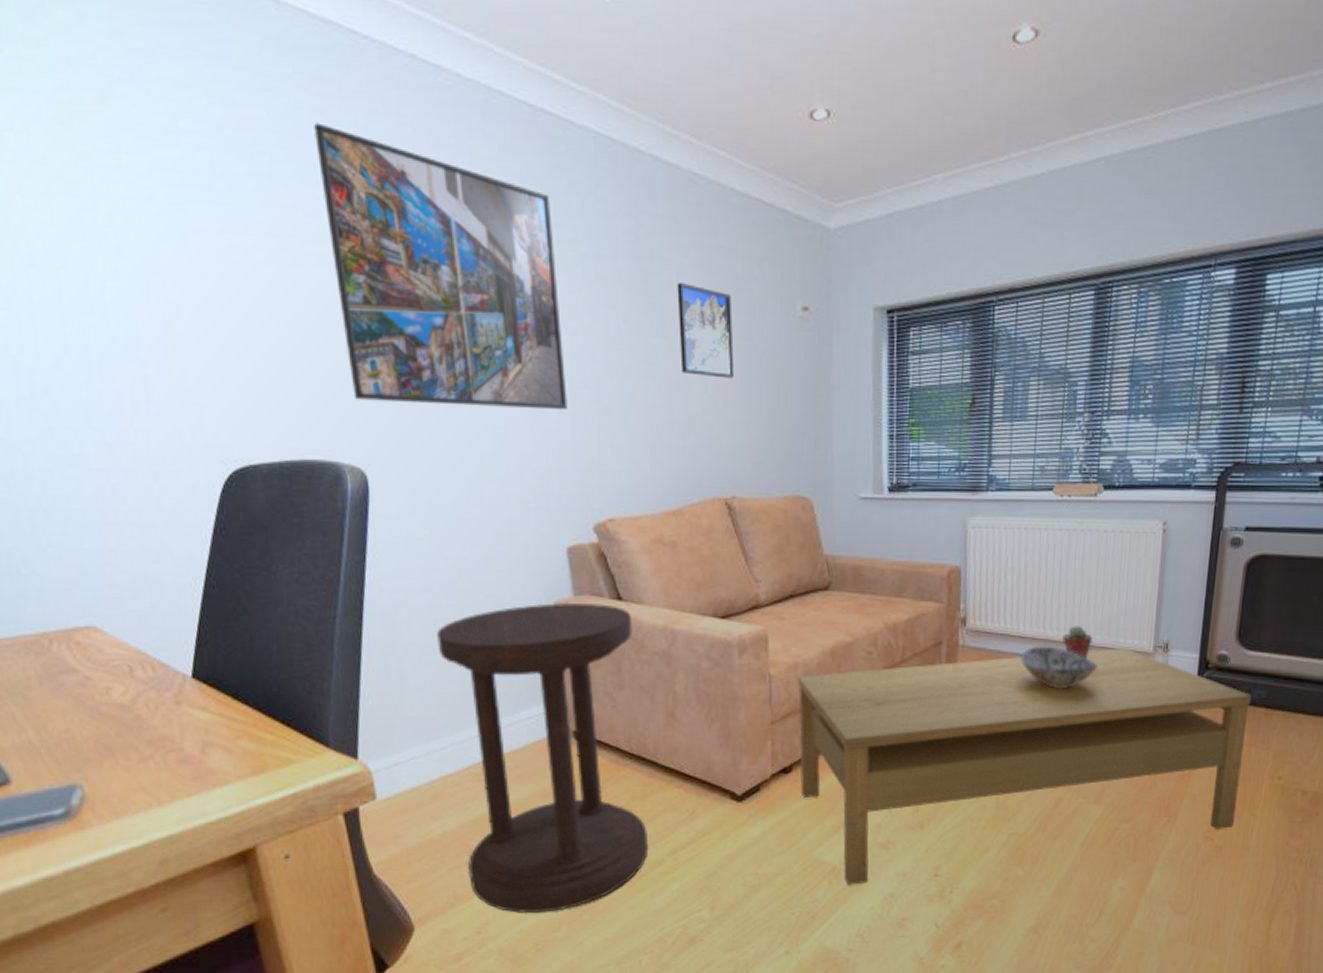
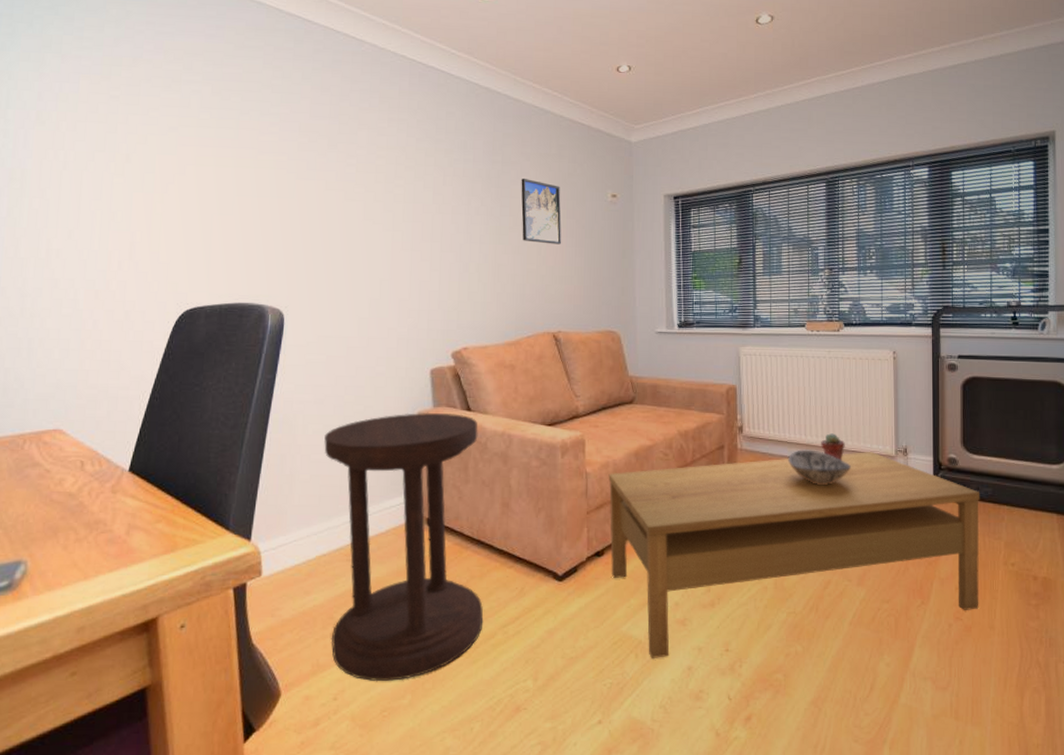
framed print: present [314,122,567,411] -> none [274,76,438,268]

